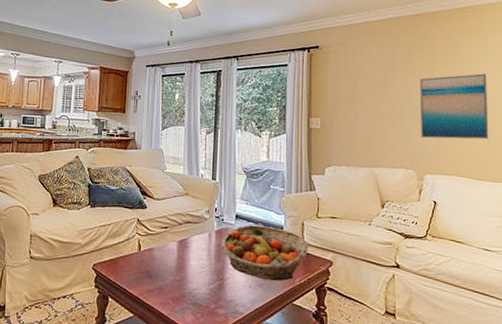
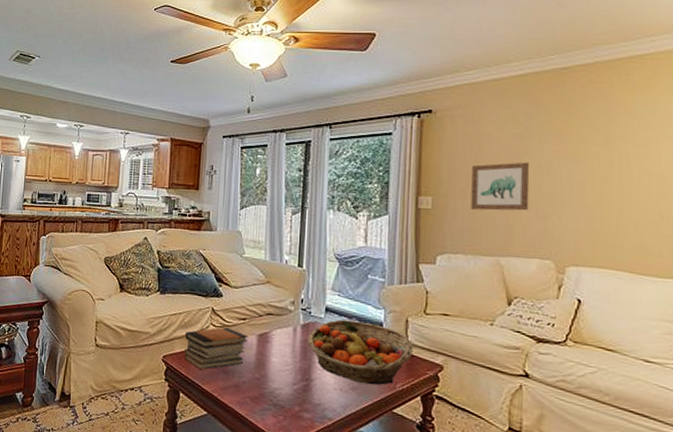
book stack: none [113,235,170,275] -> present [184,327,248,370]
wall art: none [351,89,395,130] -> present [471,162,530,211]
wall art: present [420,73,489,140] -> none [563,141,659,225]

